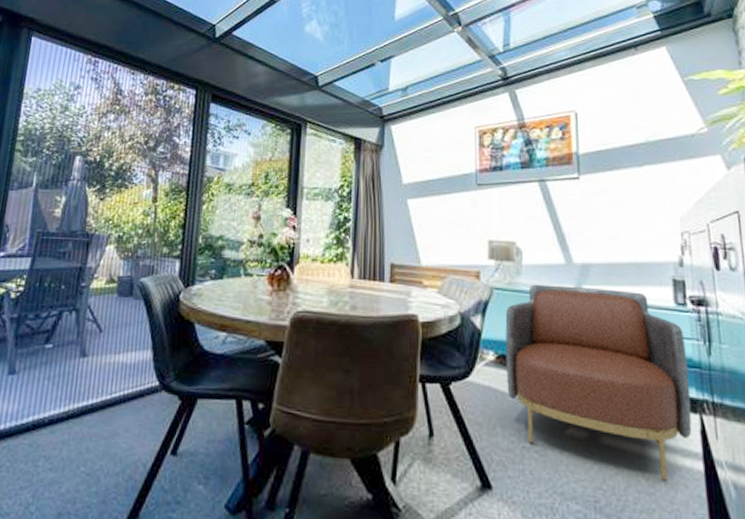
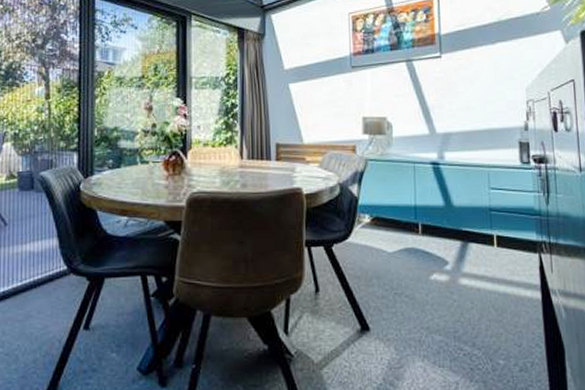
armchair: present [505,284,692,481] -> none [378,153,533,310]

